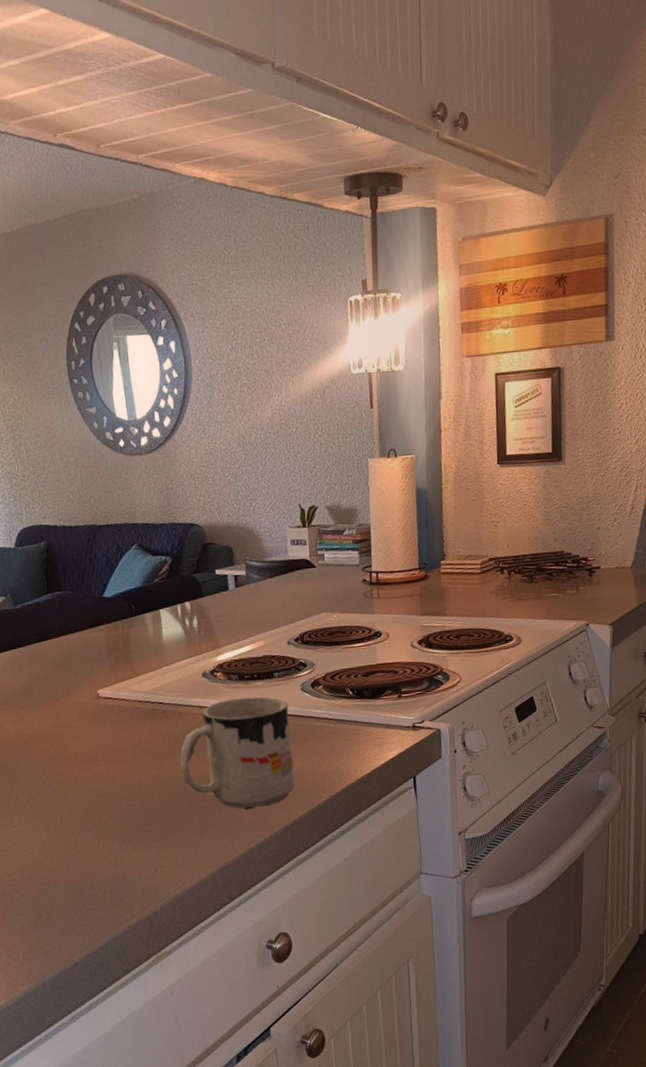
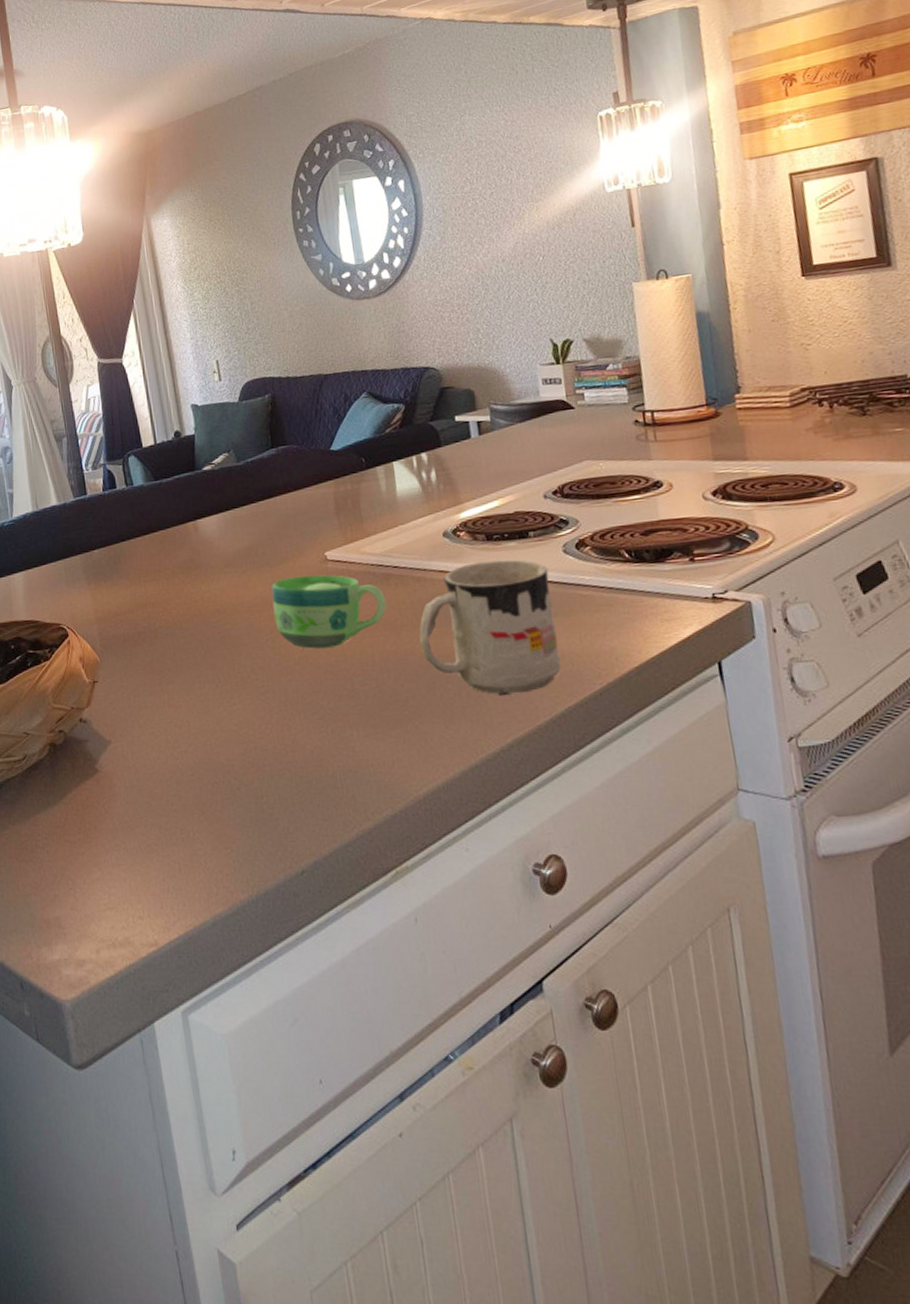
cup: none [48,710,152,776] -> present [272,575,387,649]

